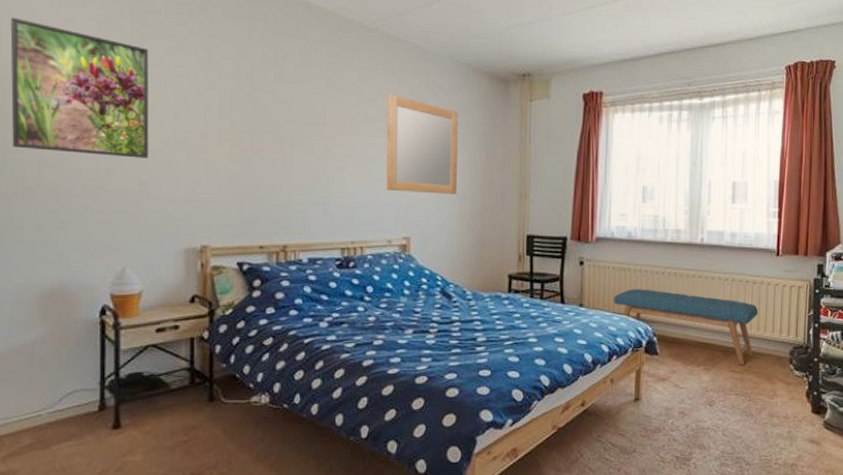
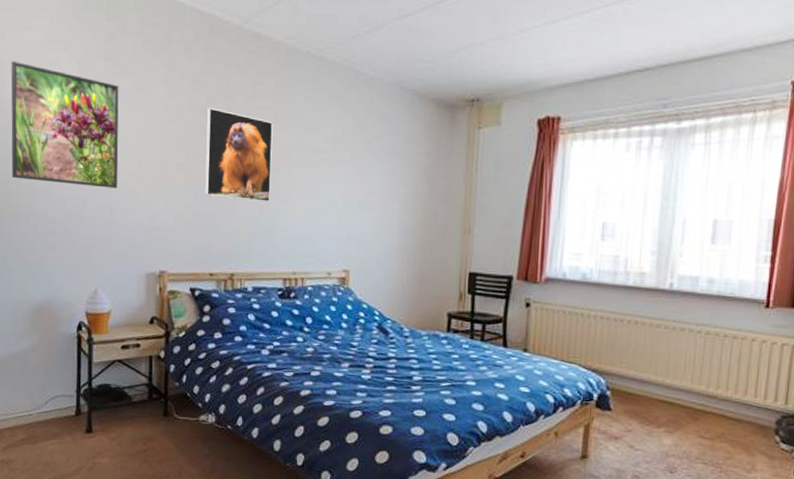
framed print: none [252,75,326,172] -> present [205,108,273,203]
home mirror: present [386,93,459,194] -> none [328,123,403,228]
bench: present [614,289,759,366] -> none [562,336,739,432]

